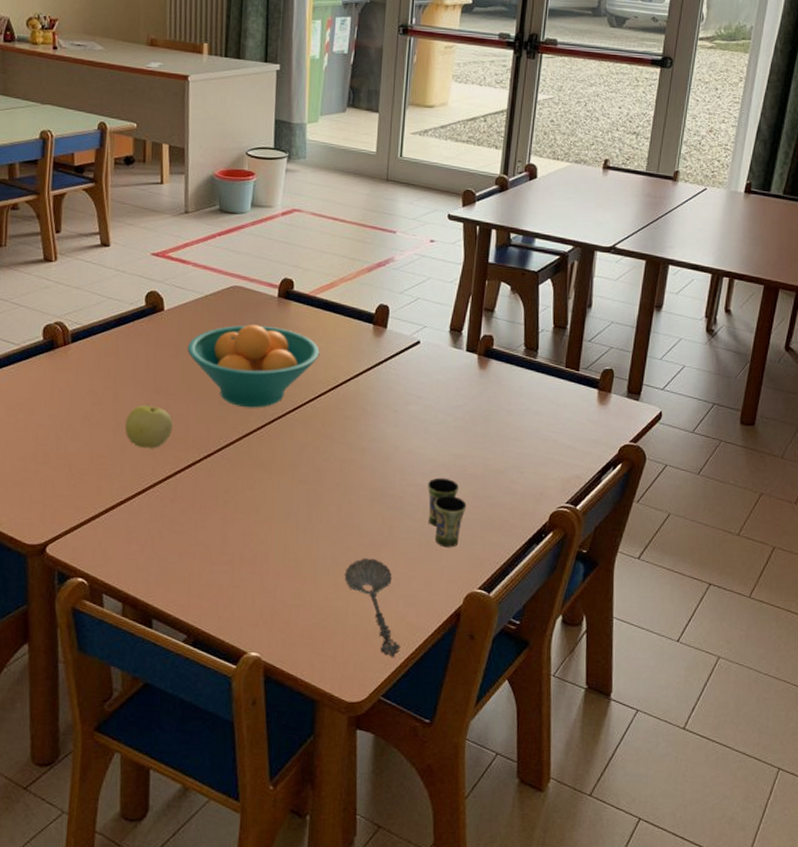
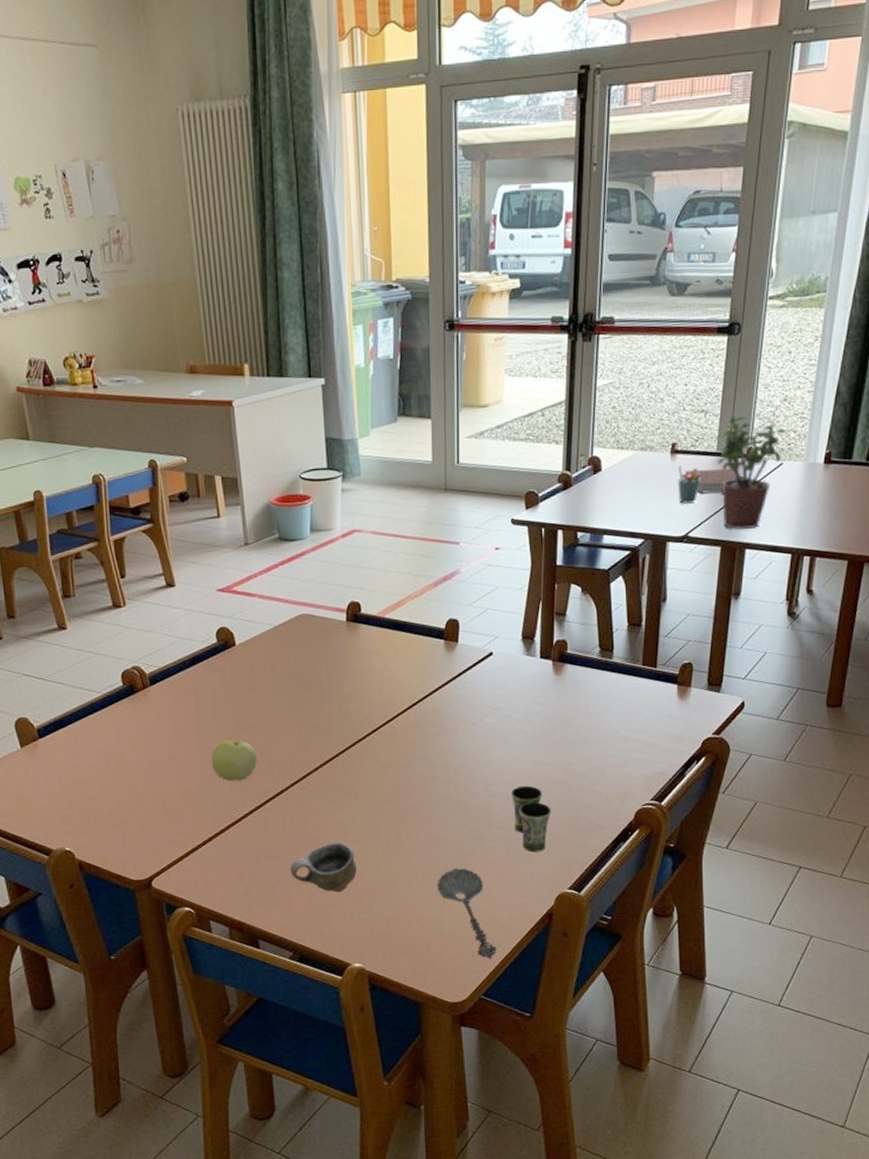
fruit bowl: present [187,325,320,408] -> none [262,651,393,734]
cup: none [193,520,264,574] -> present [290,842,357,893]
pen holder: none [608,181,630,217] -> present [677,466,701,504]
notebook: none [614,185,669,210] -> present [684,468,743,494]
potted plant: none [645,139,711,246] -> present [717,415,786,529]

